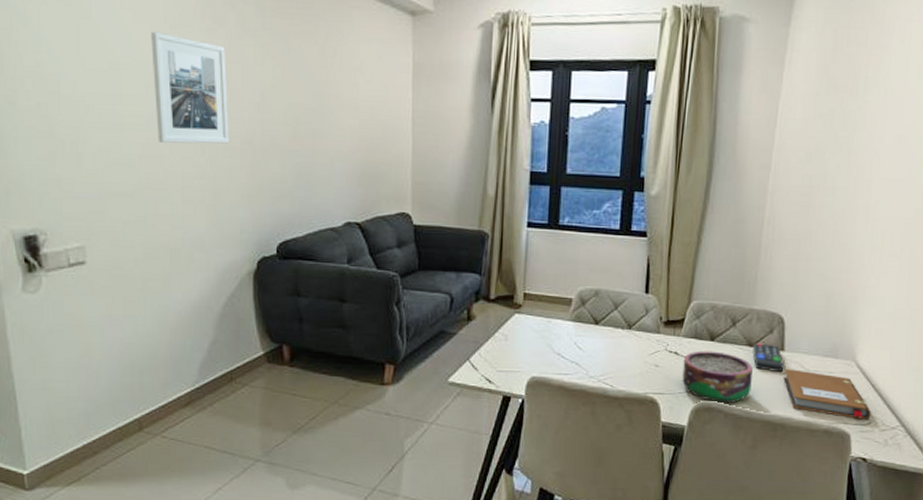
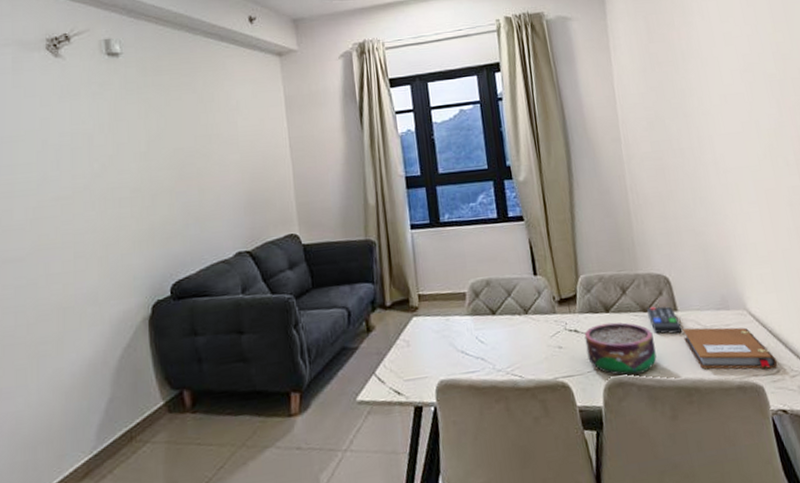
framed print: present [151,31,229,144] -> none [41,103,118,204]

